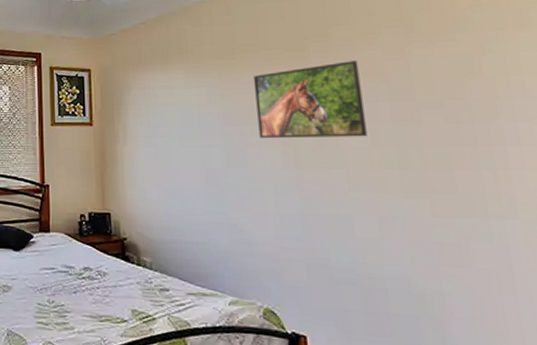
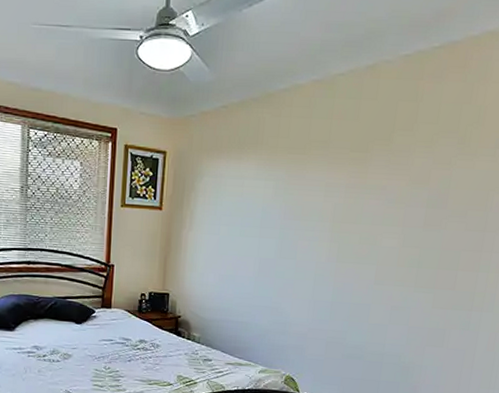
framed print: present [254,61,367,138] -> none [312,167,411,238]

